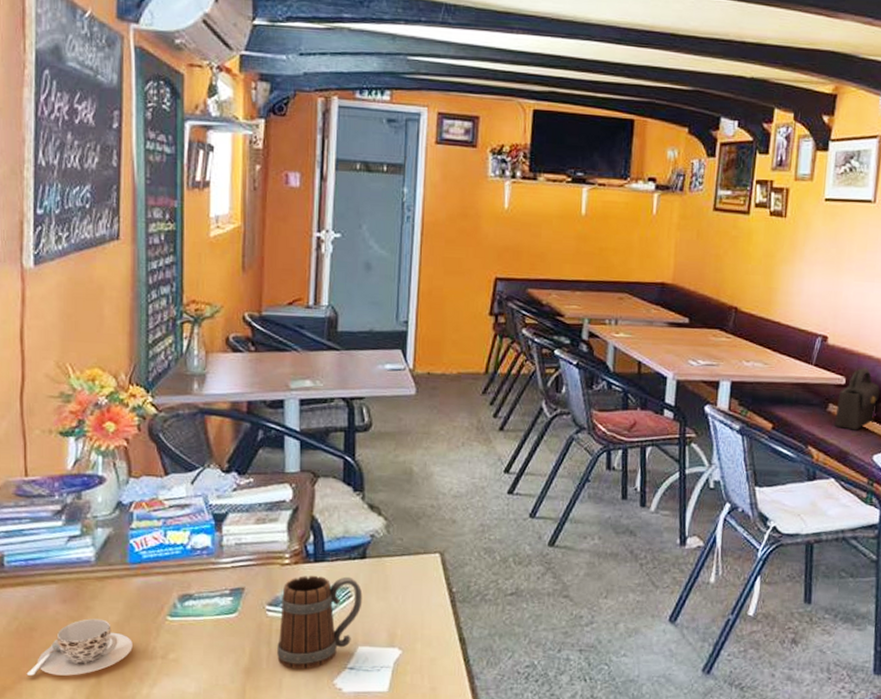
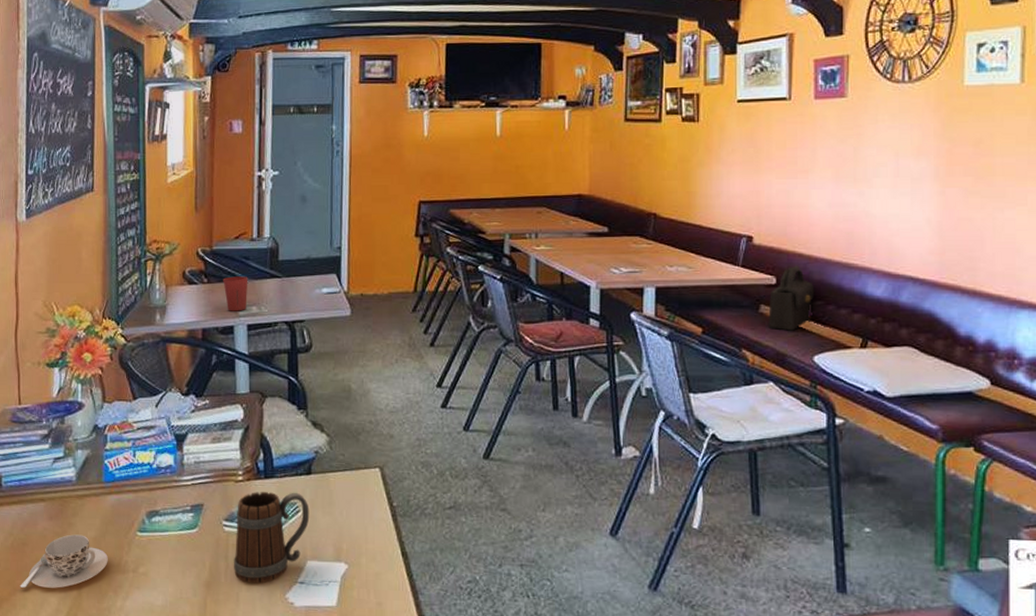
cup: none [273,346,302,384] -> present [223,276,248,311]

